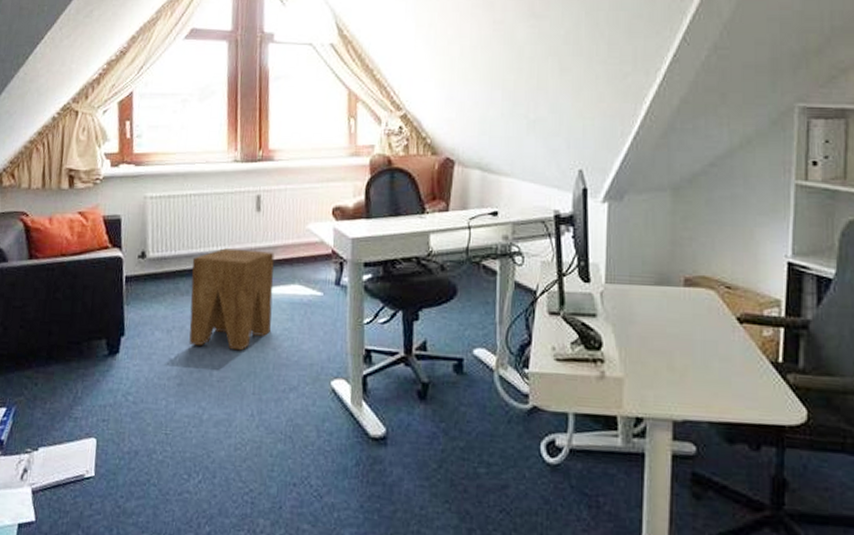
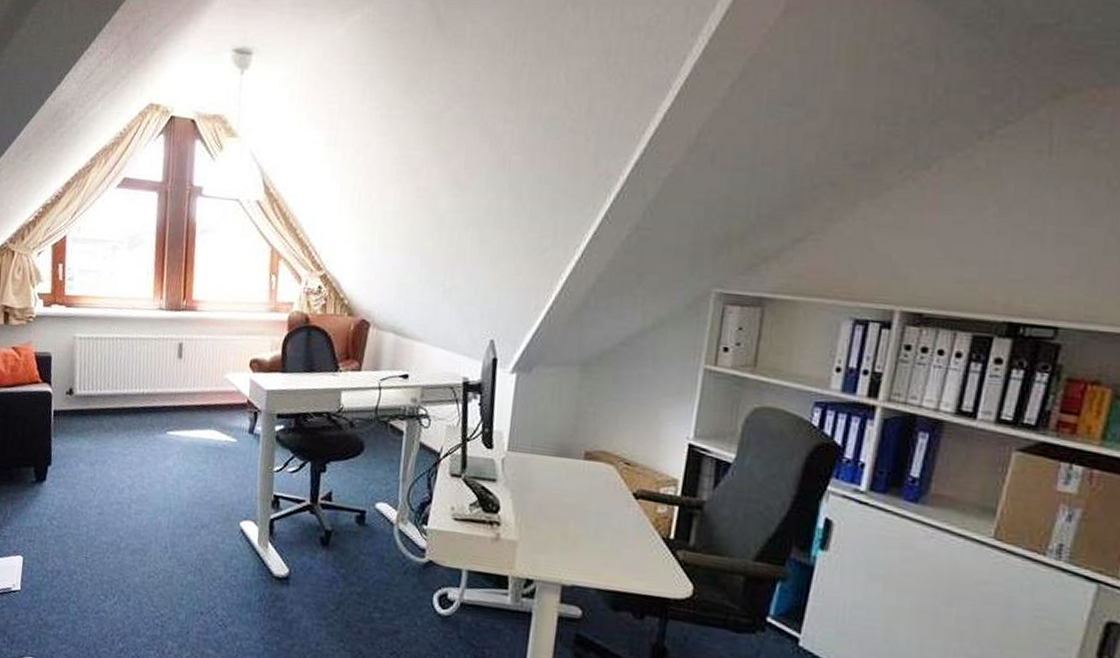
side table: present [189,248,274,351] -> none [110,391,193,487]

